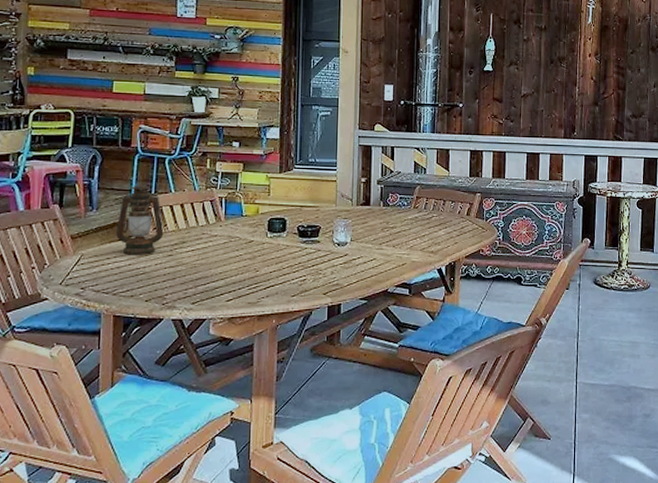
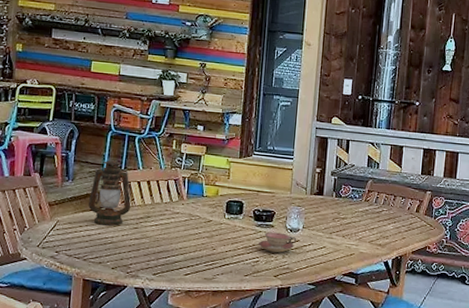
teacup: none [305,248,345,269] -> present [259,232,297,253]

